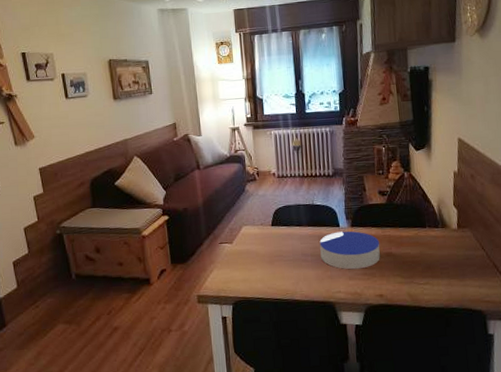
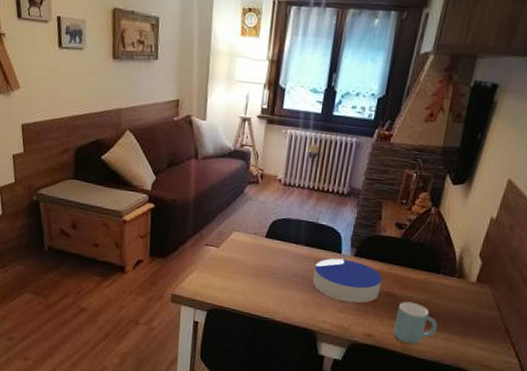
mug: none [399,257,437,296] -> present [393,301,438,344]

